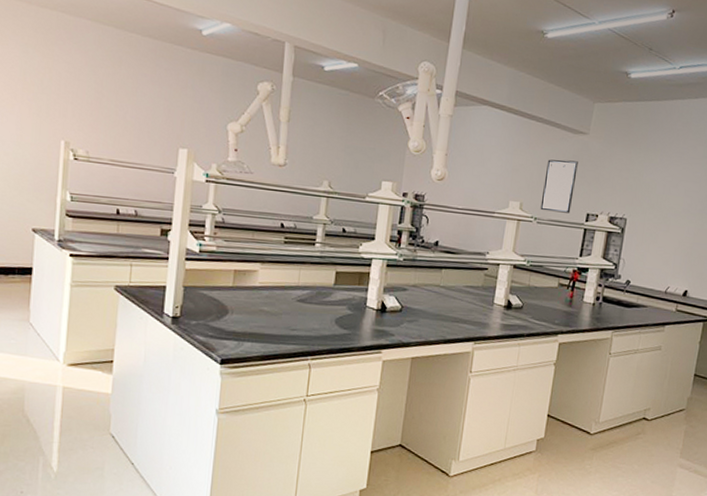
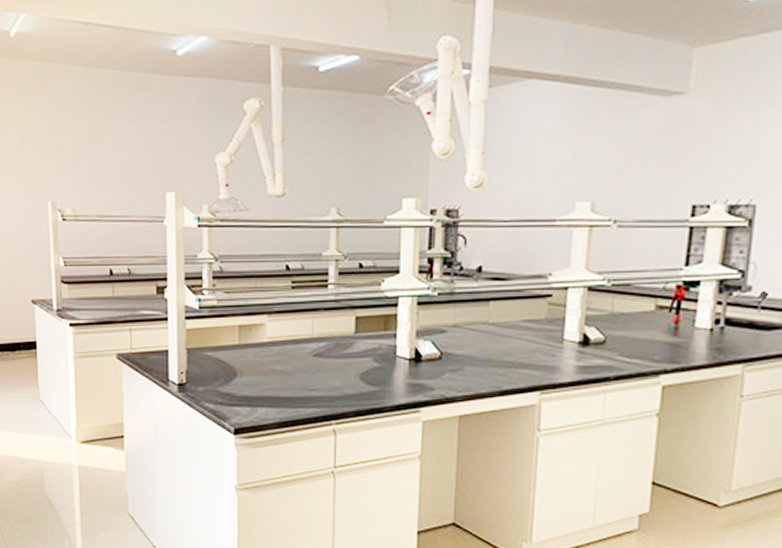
writing board: present [540,159,578,214] -> none [621,134,674,209]

